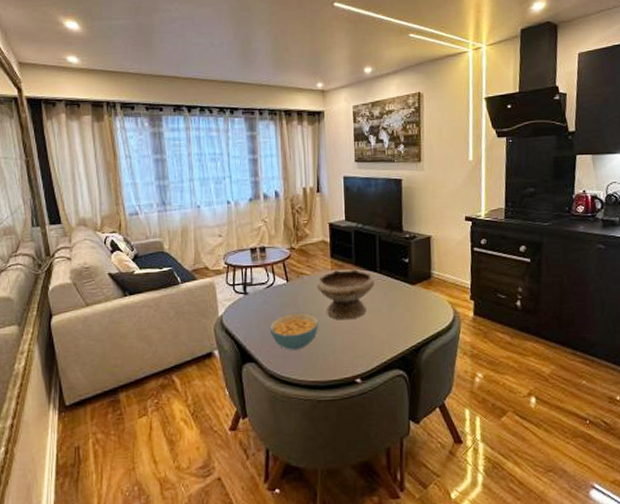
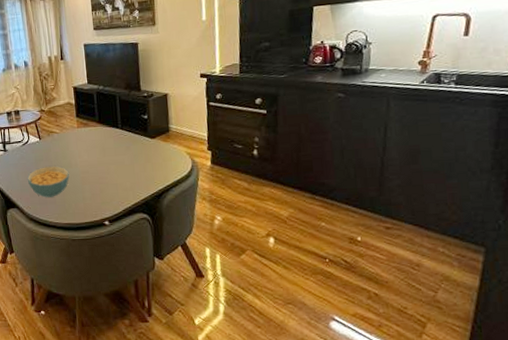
bowl: present [317,268,374,321] -> none [66,126,117,172]

